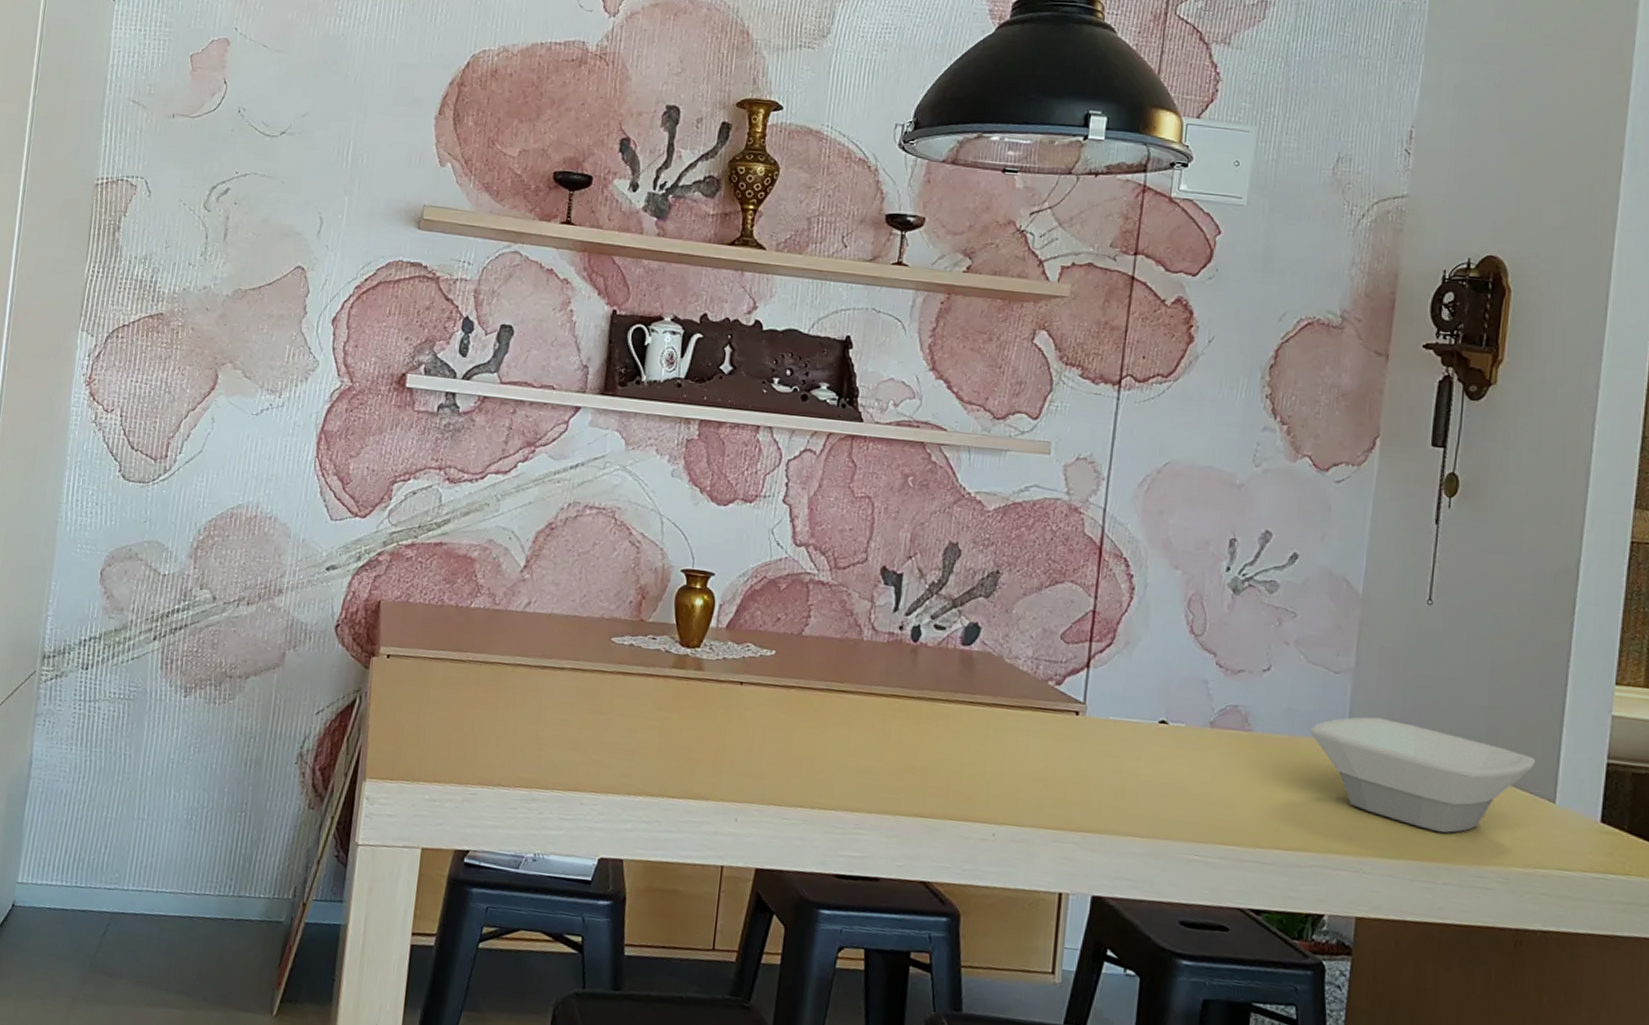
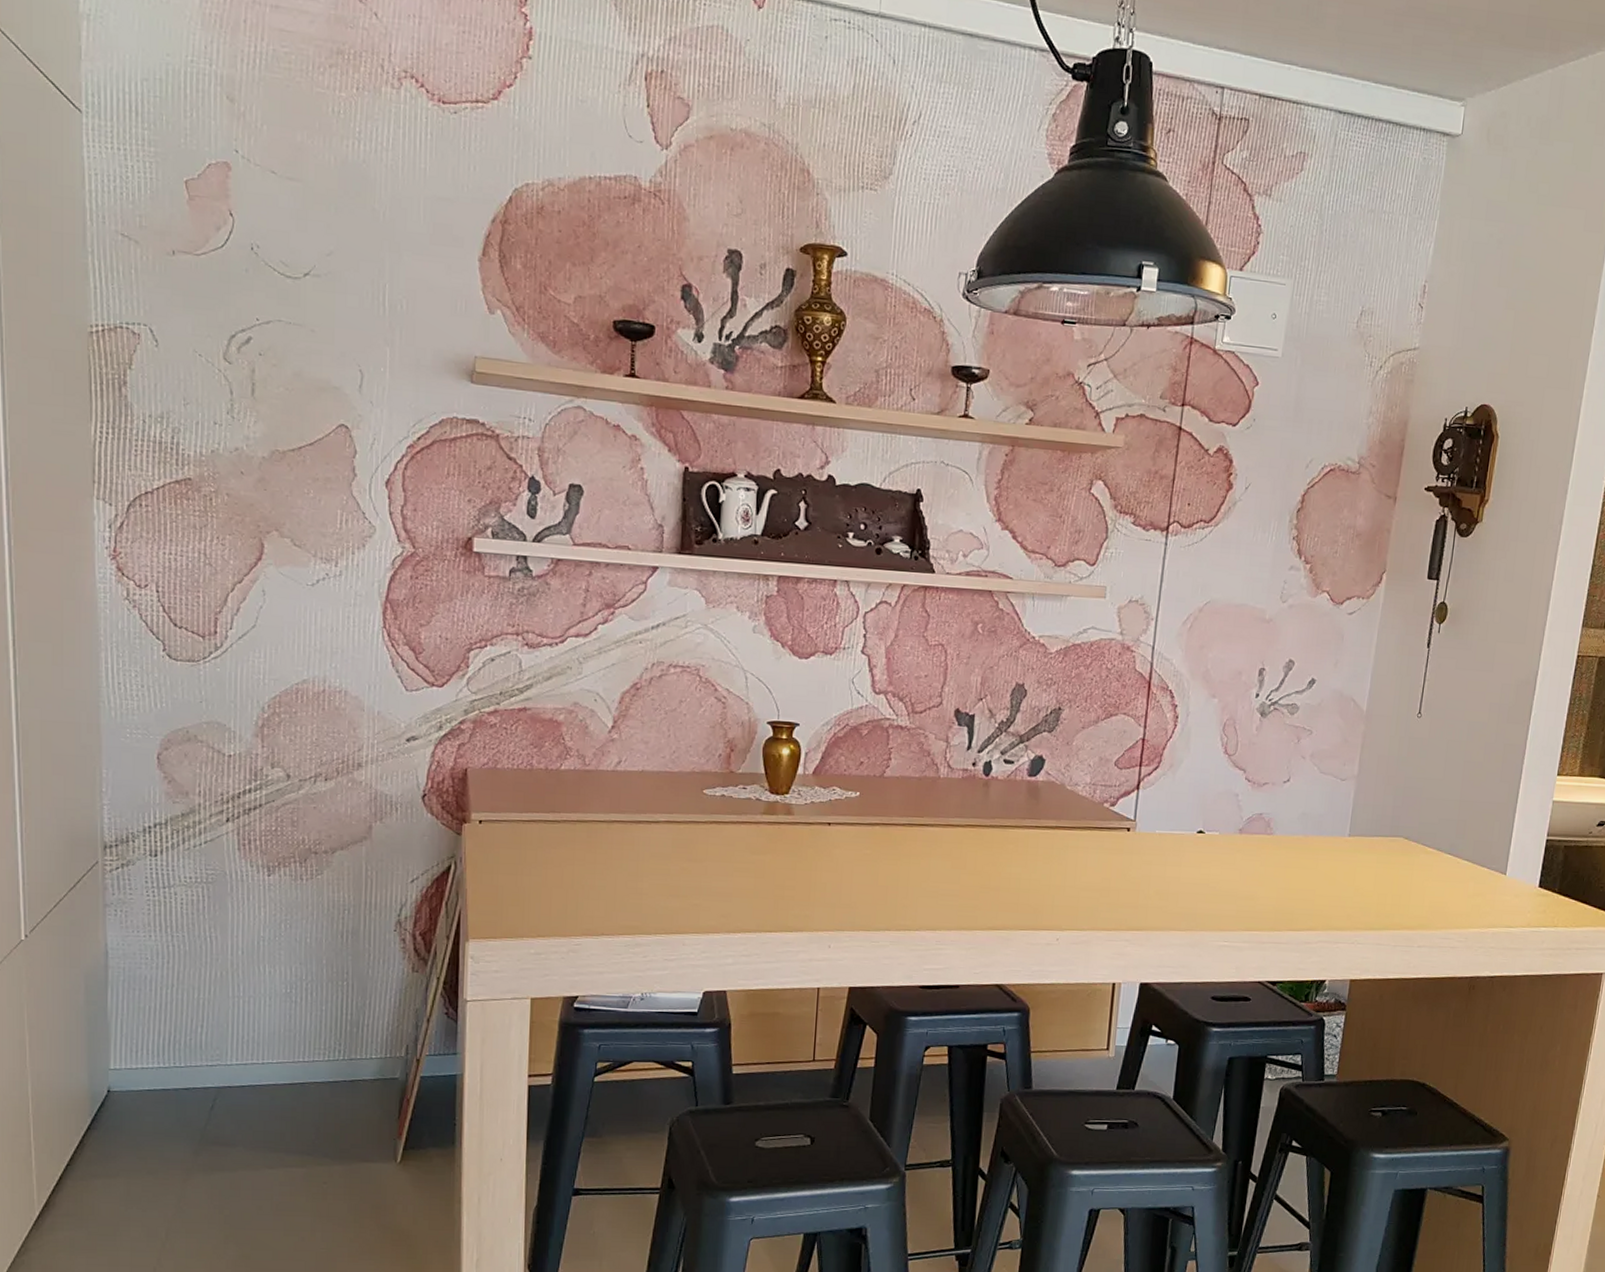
bowl: present [1309,717,1536,834] -> none [1319,815,1494,906]

